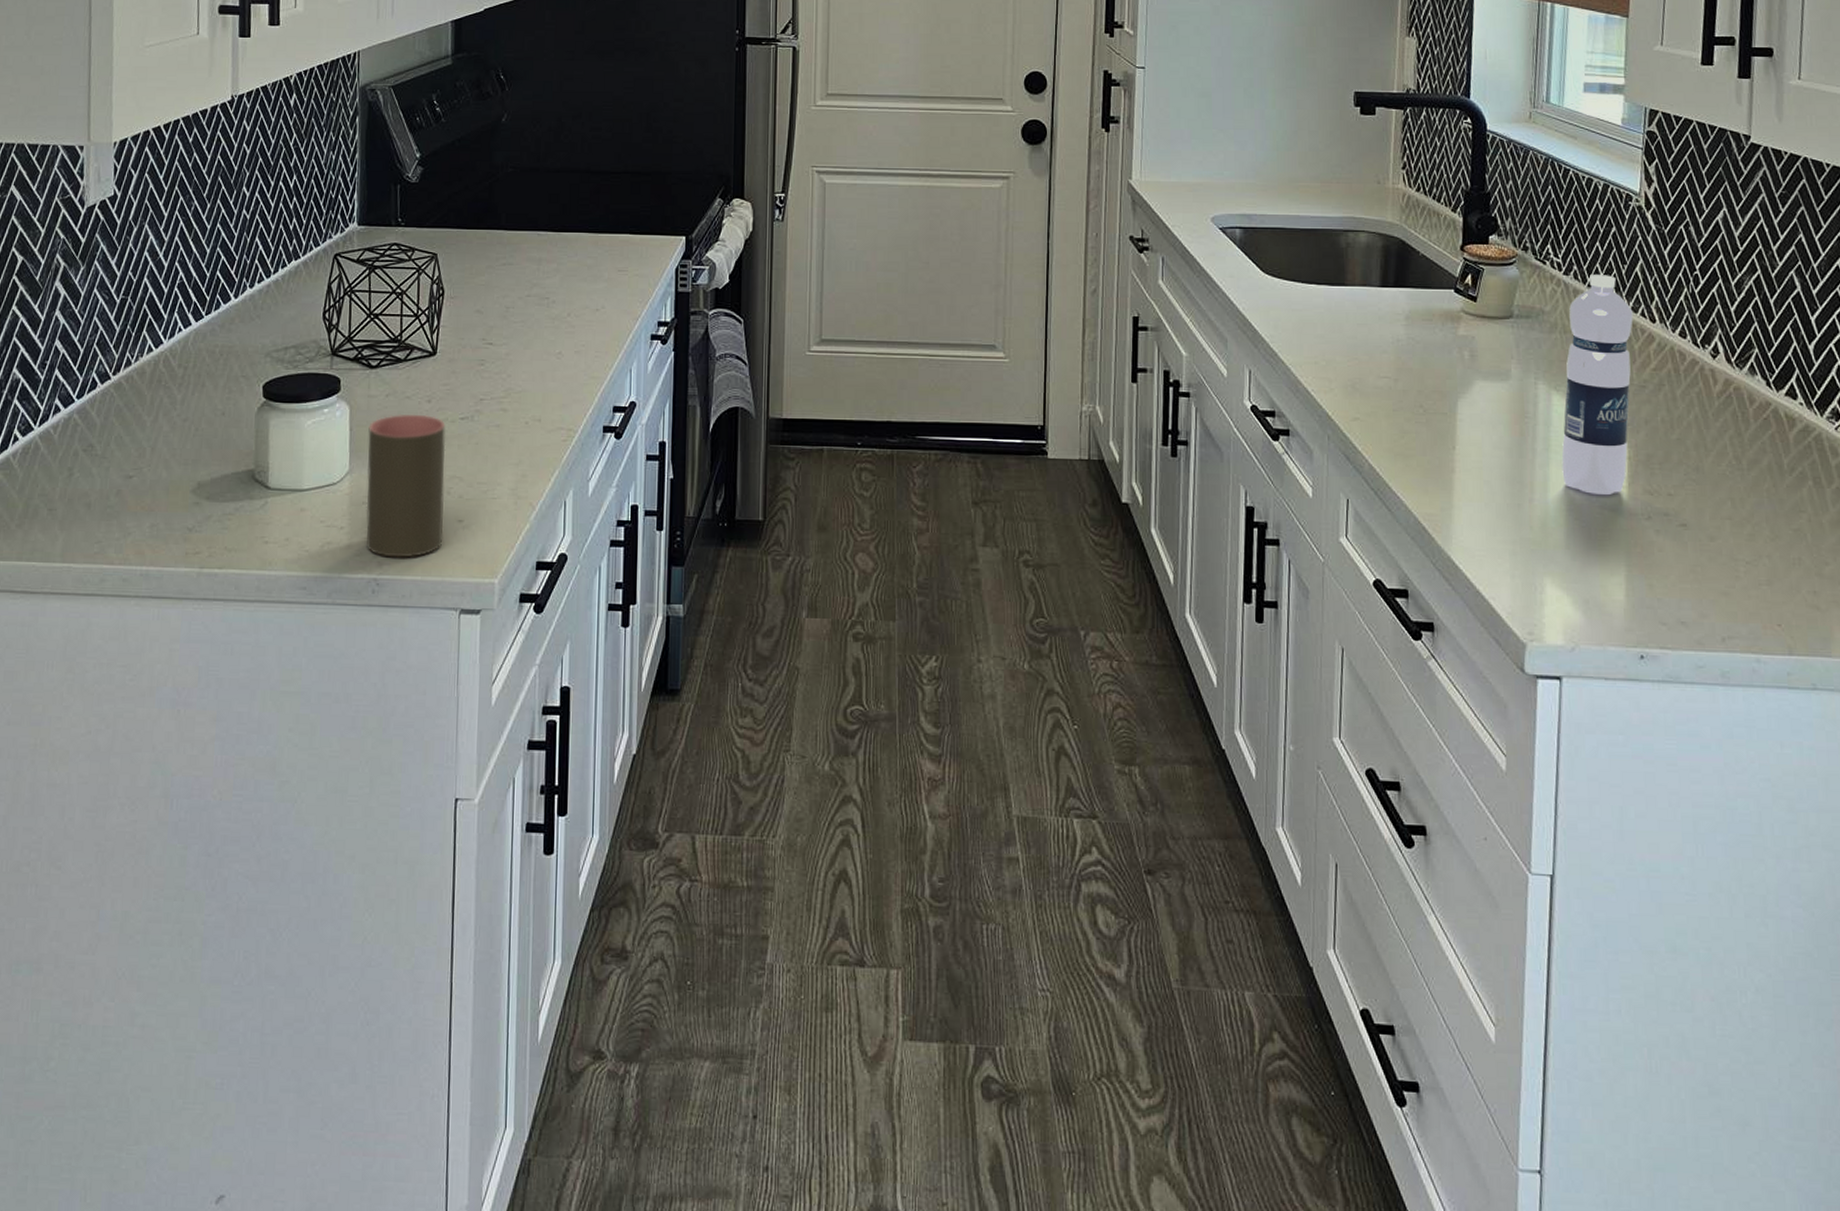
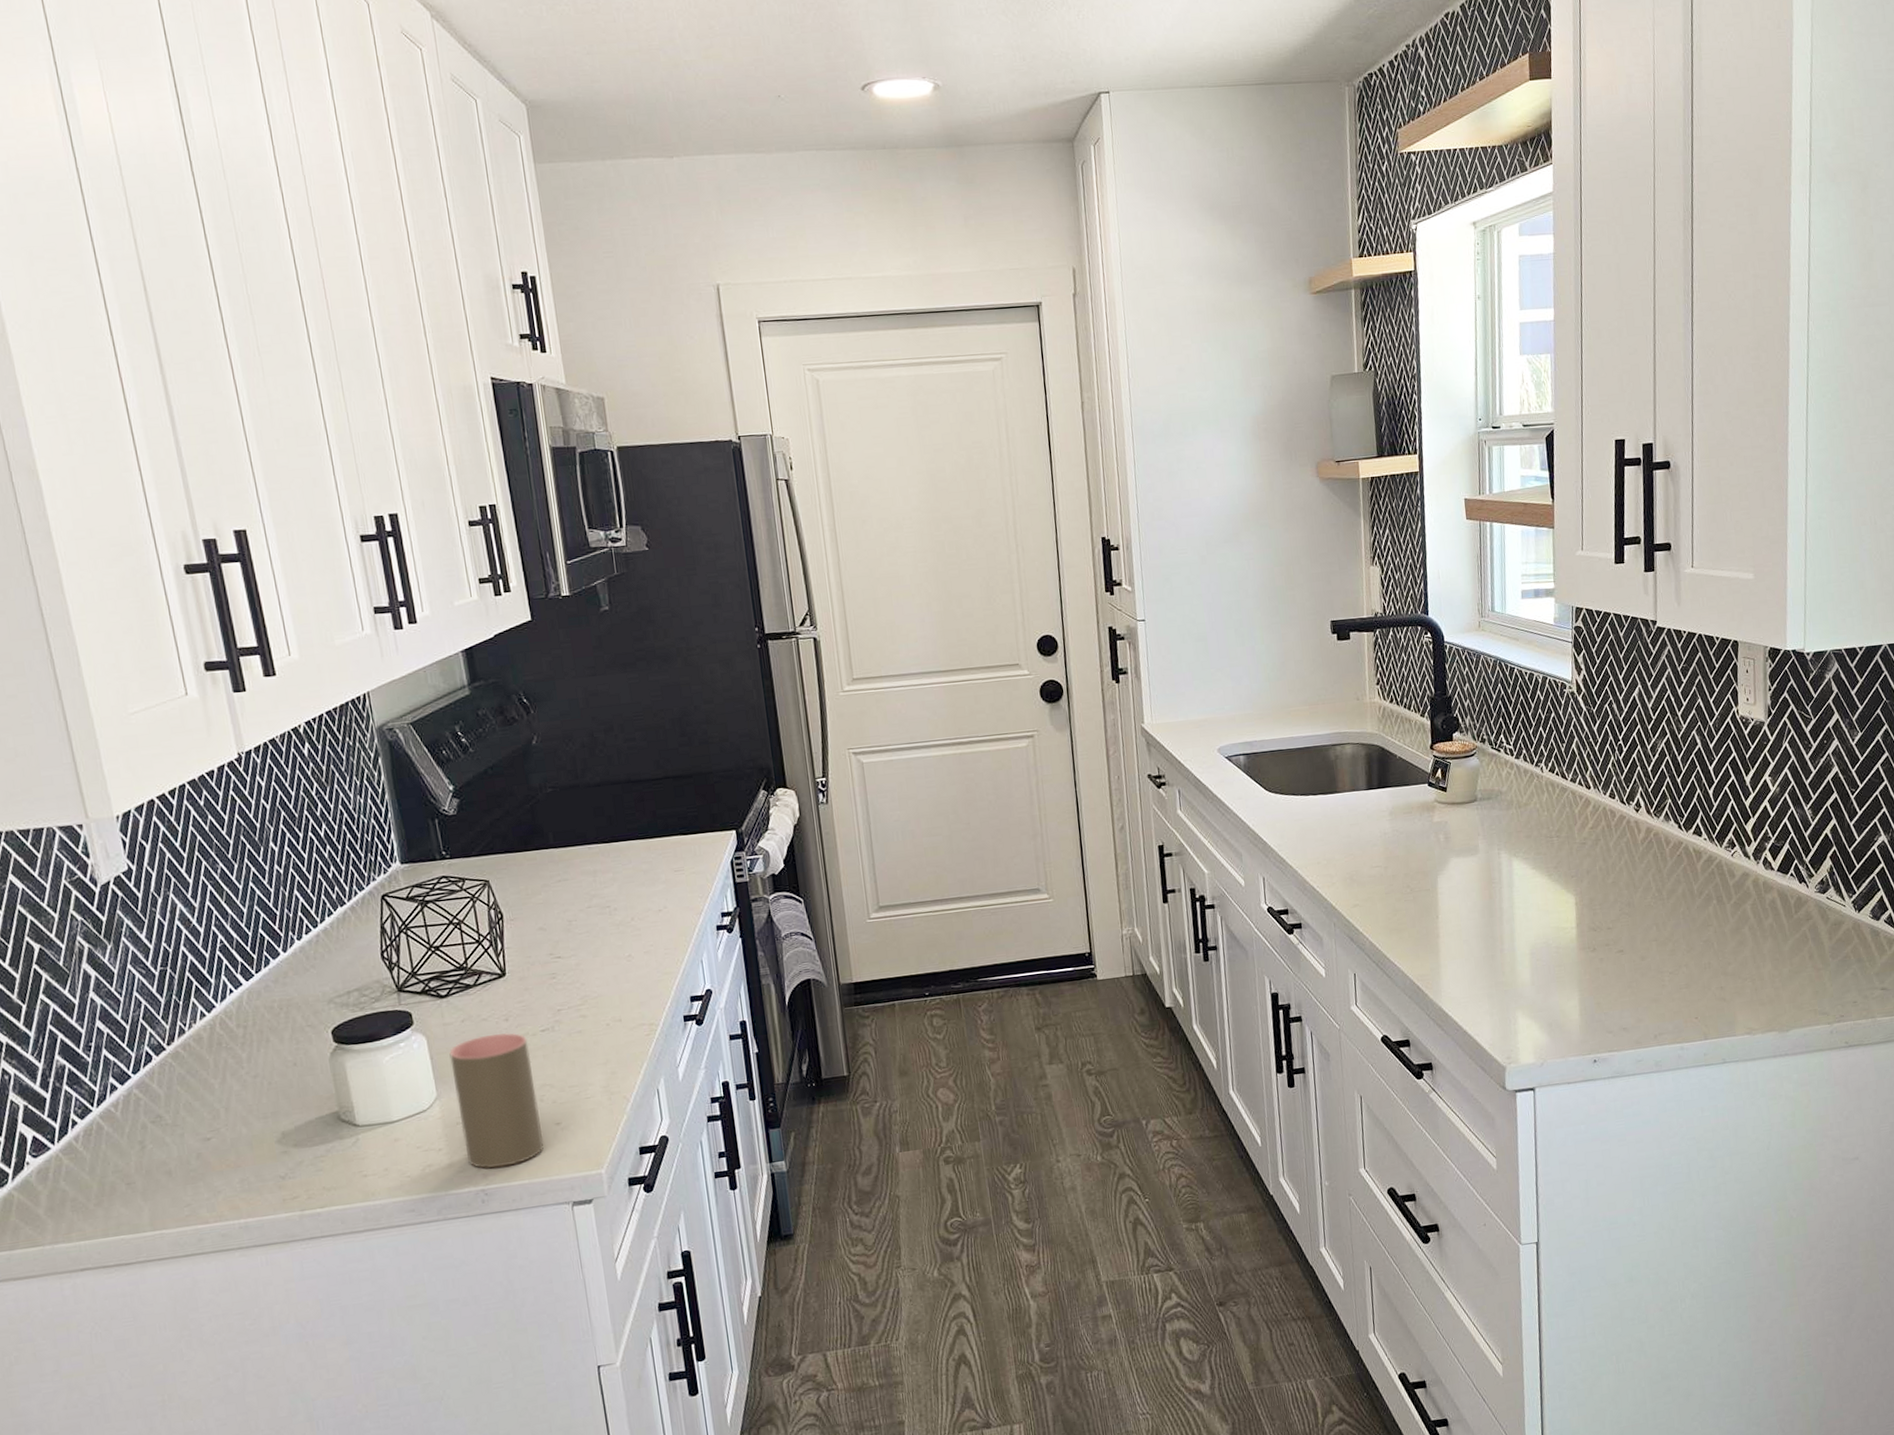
water bottle: present [1561,275,1633,496] -> none [1521,754,1575,938]

